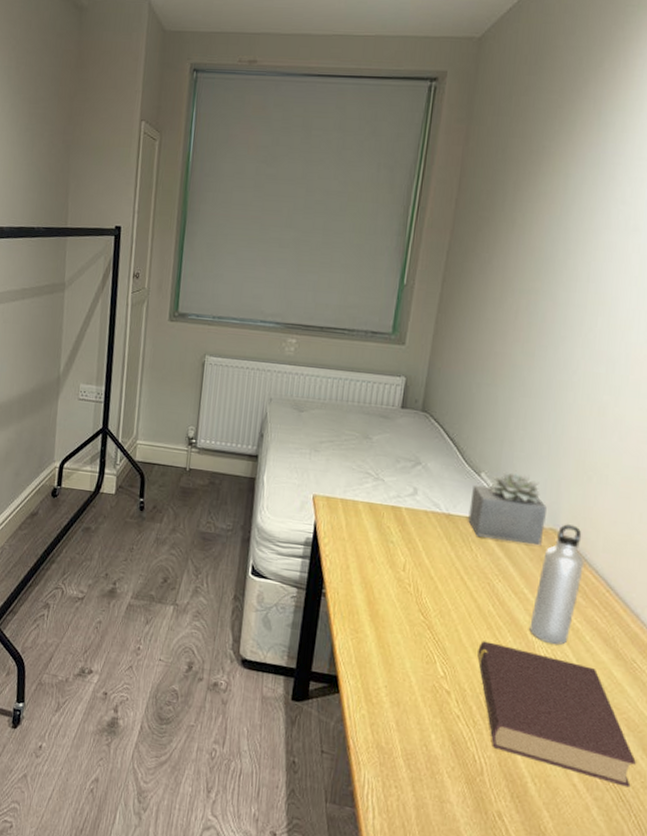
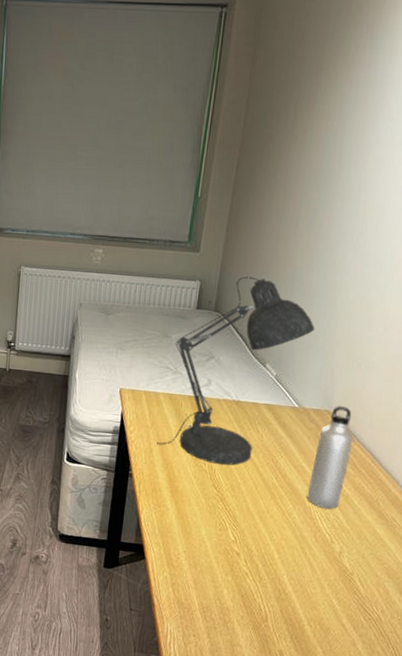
desk lamp: none [354,373,538,588] -> present [157,276,315,466]
succulent plant: present [467,470,547,546] -> none [254,361,322,426]
book: present [477,641,636,788] -> none [263,509,394,625]

